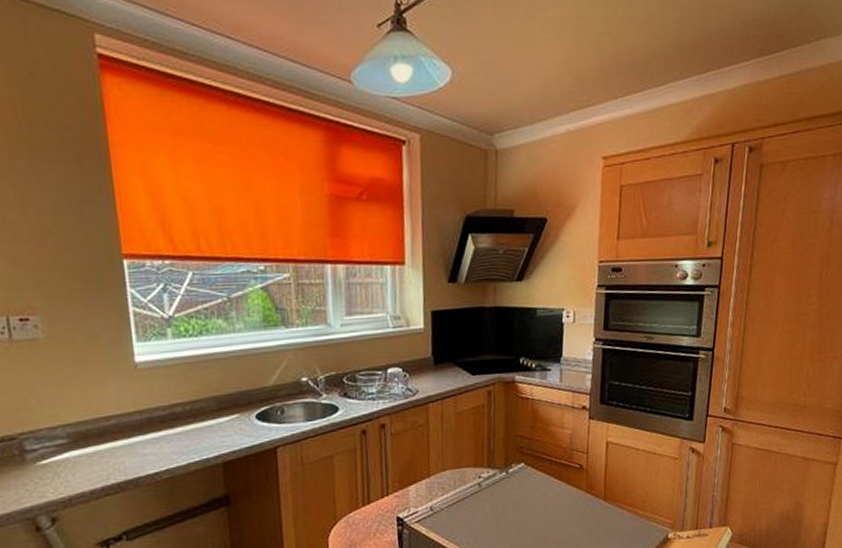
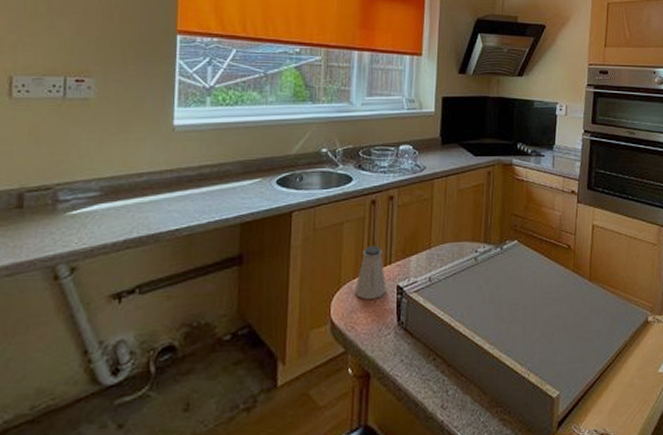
saltshaker: none [351,477,386,533] -> present [354,246,387,299]

